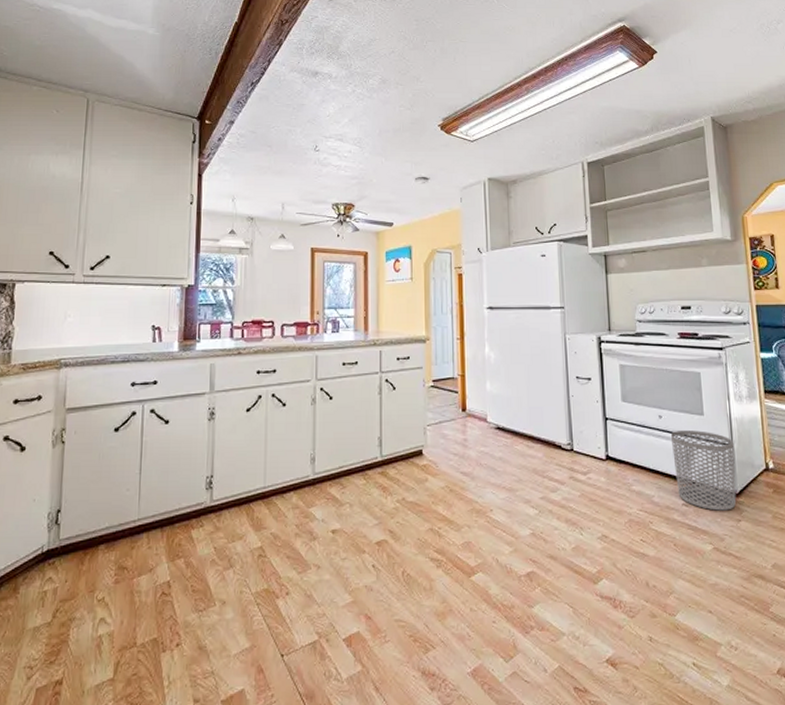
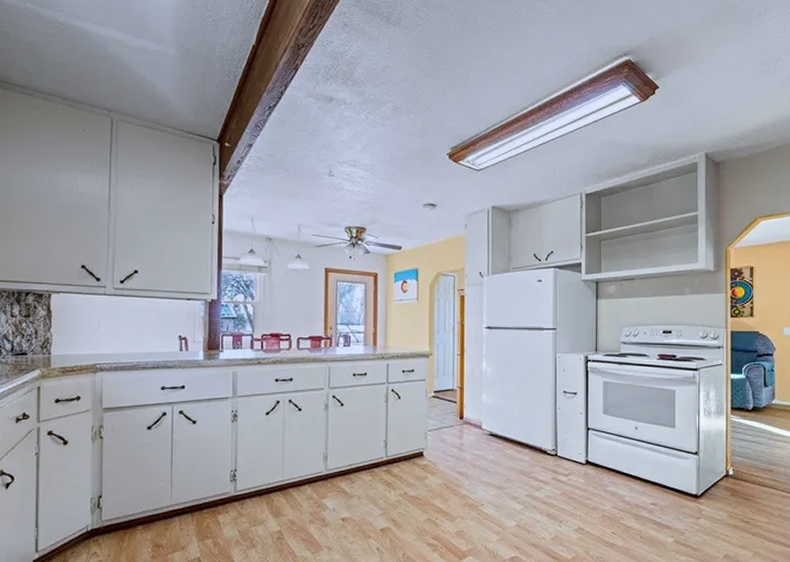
waste bin: present [670,429,737,511] -> none [644,440,700,510]

